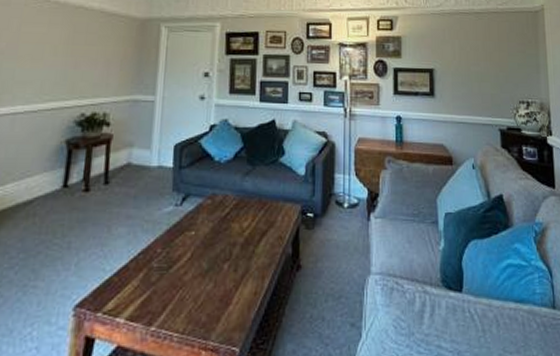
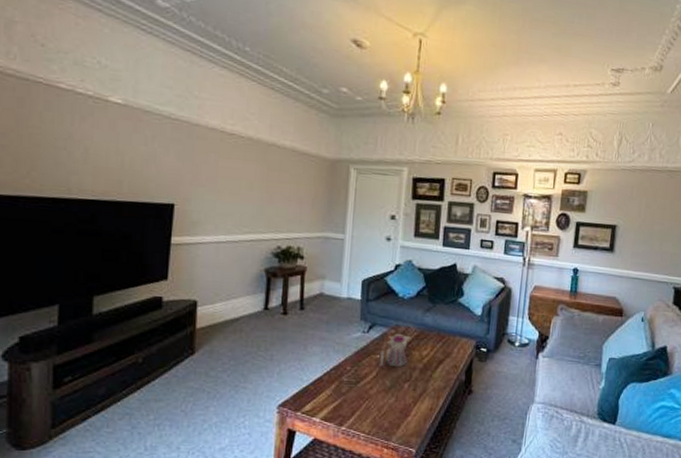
teapot: none [194,203,231,245] -> present [378,333,412,368]

